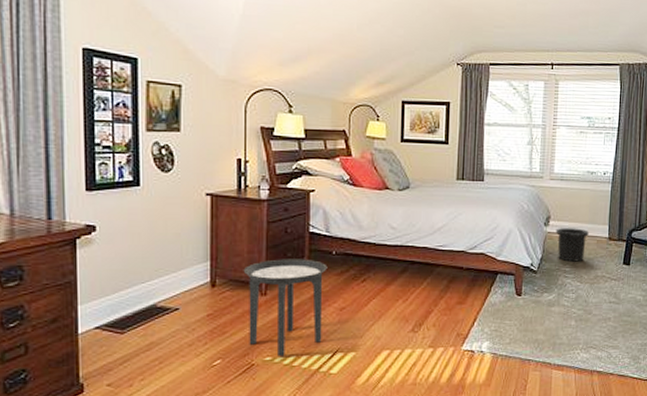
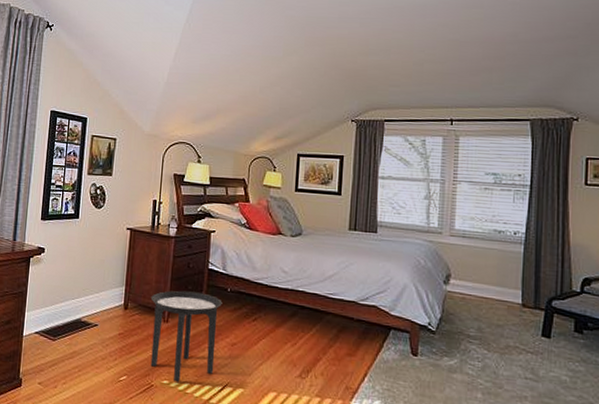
trash can: present [555,228,589,262] -> none [457,288,497,328]

